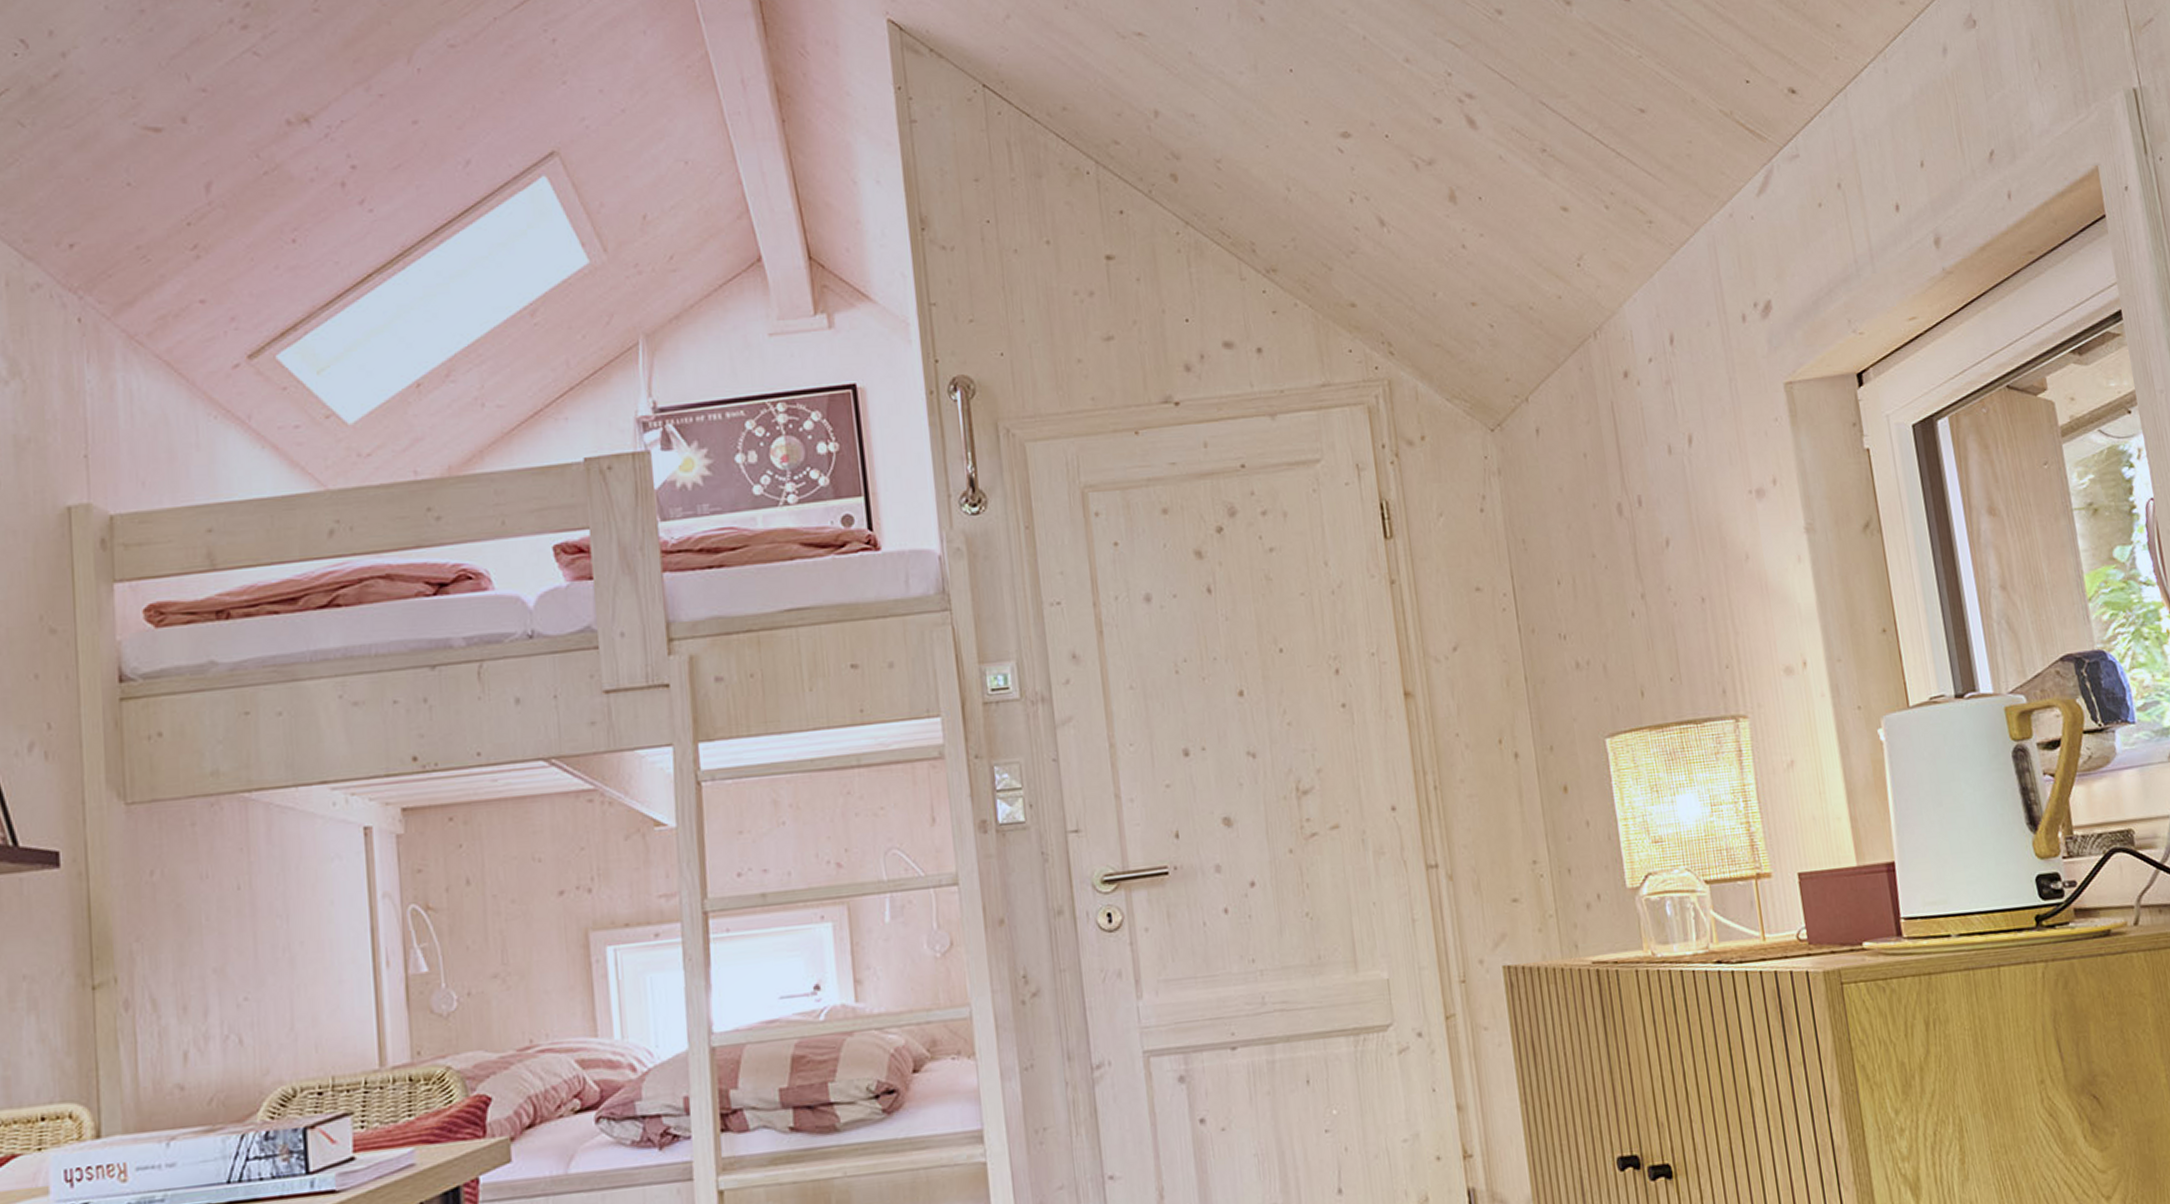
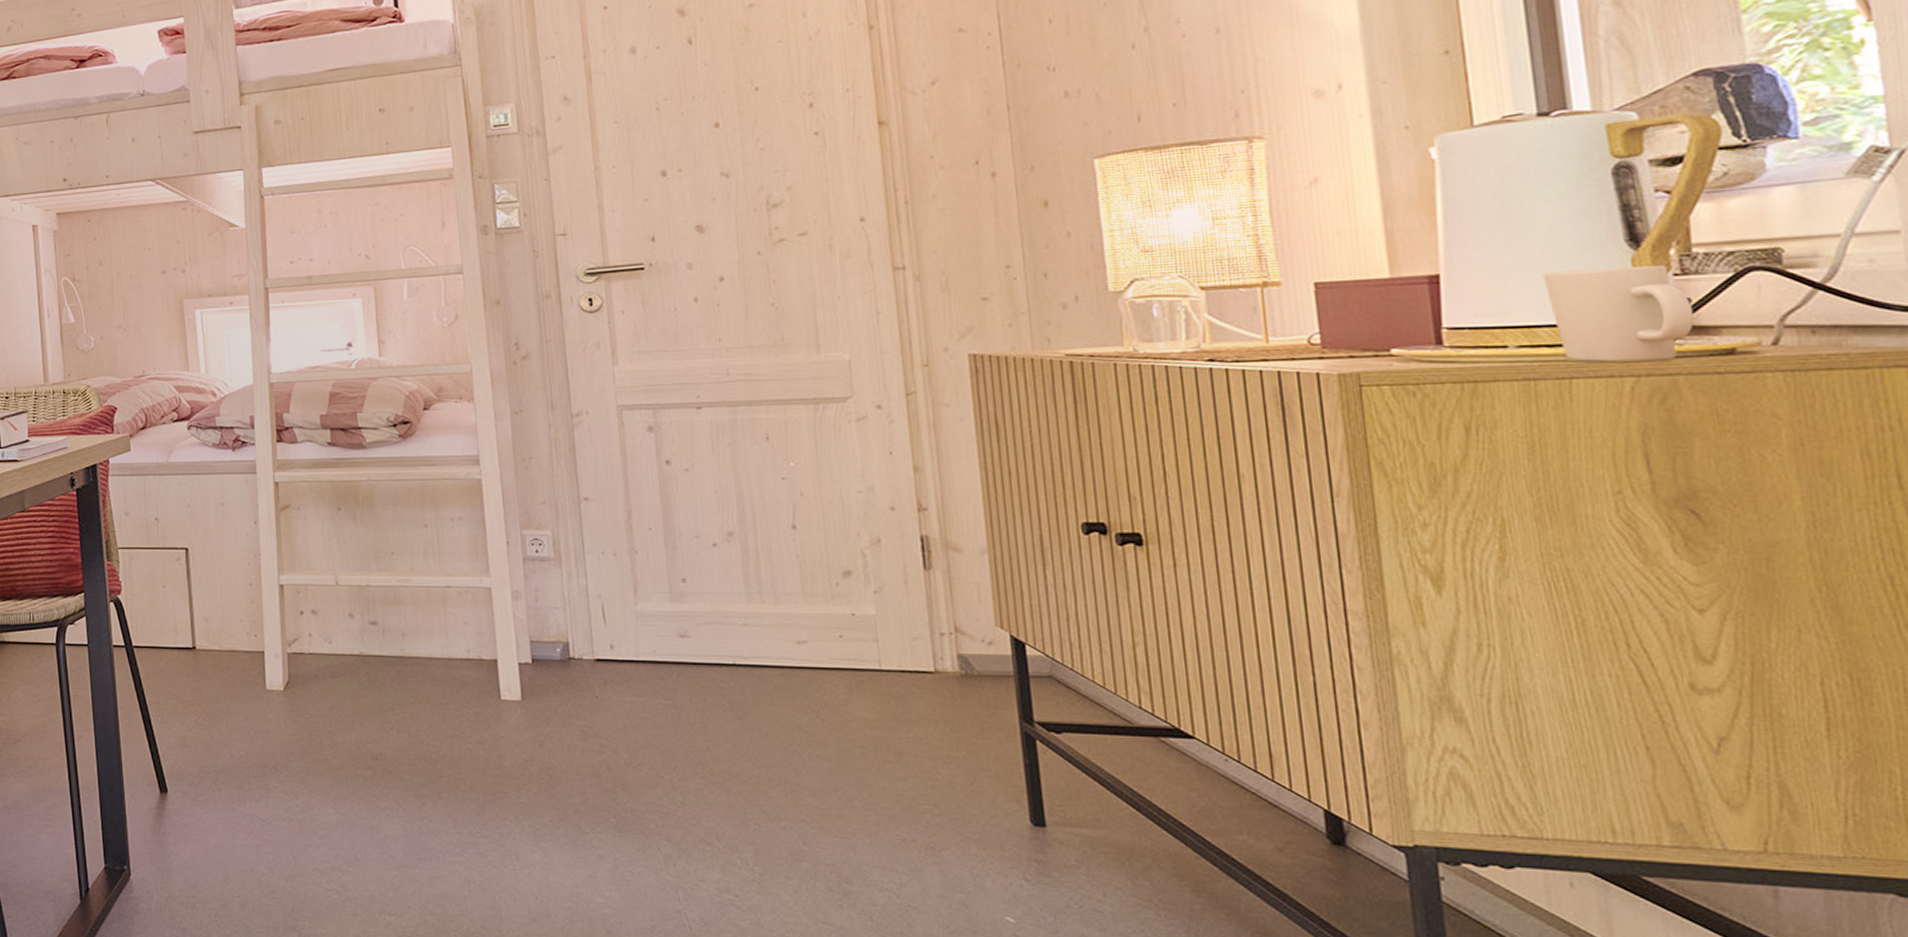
mug: none [1970,847,2081,951] -> present [1542,264,1695,364]

